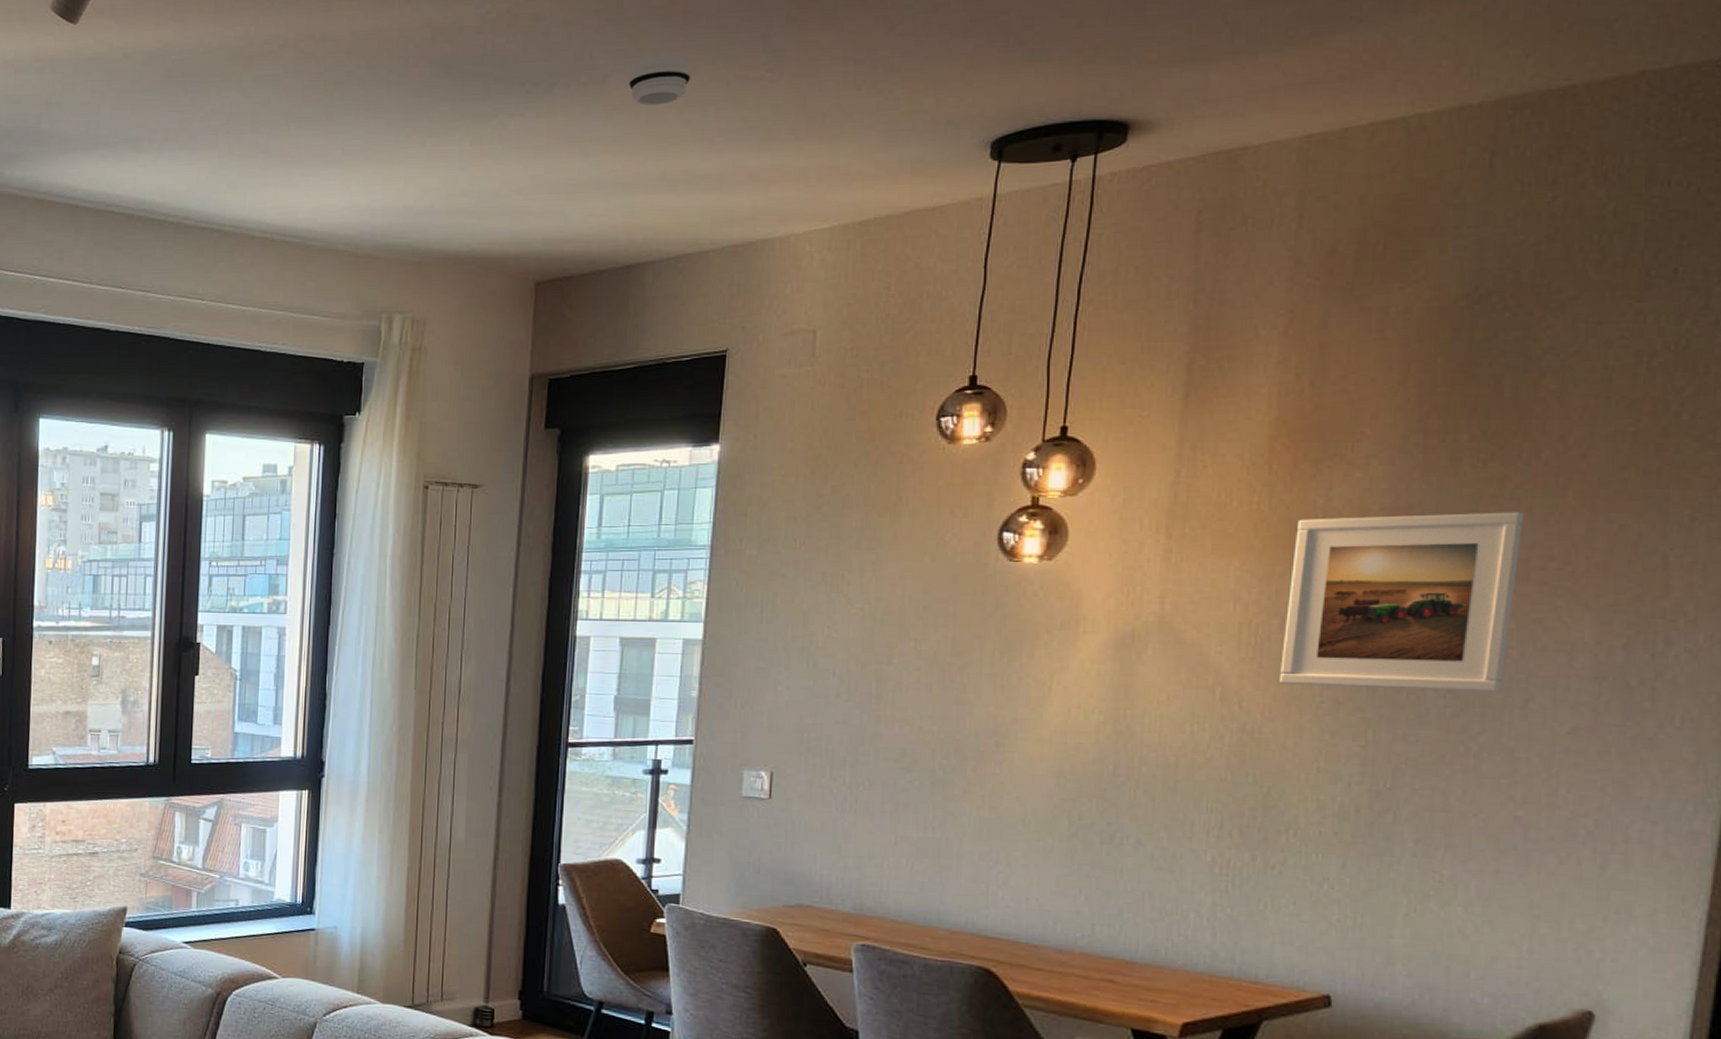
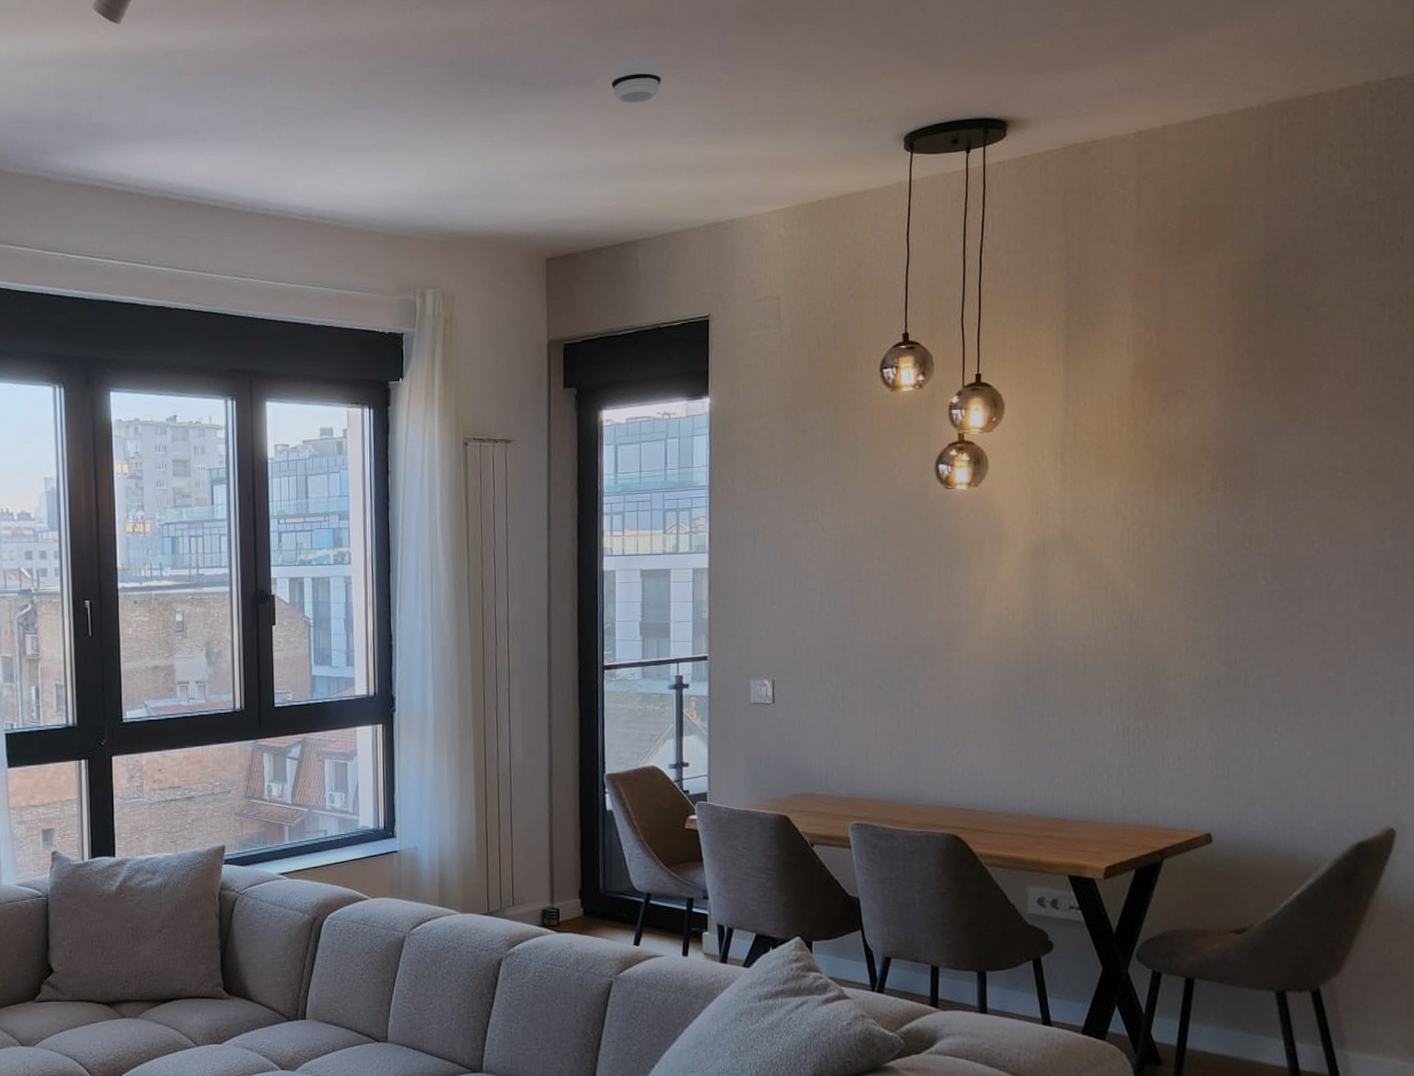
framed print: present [1278,512,1524,692] -> none [1153,433,1315,581]

